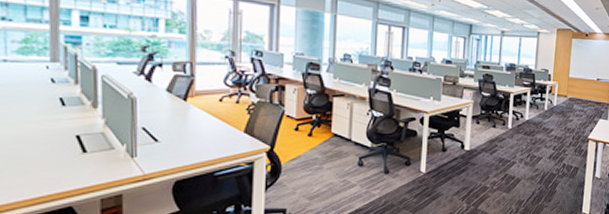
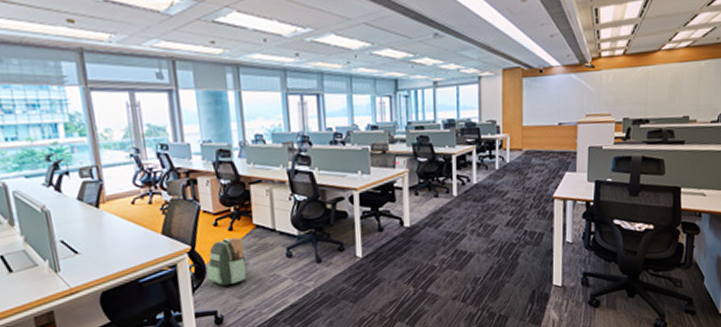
backpack: none [281,142,321,186] -> present [206,236,248,286]

